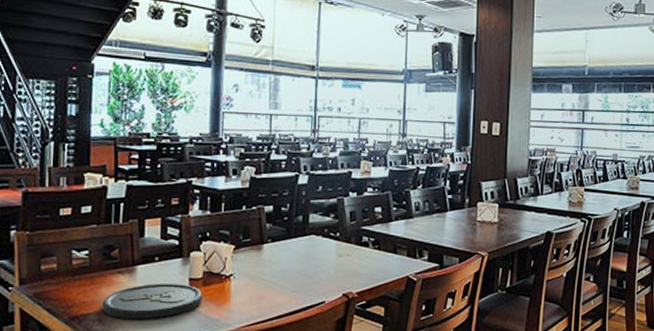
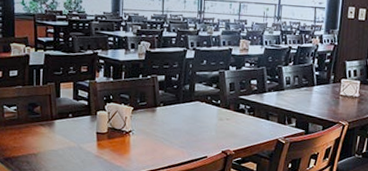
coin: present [102,283,202,320] -> none [29,135,107,164]

